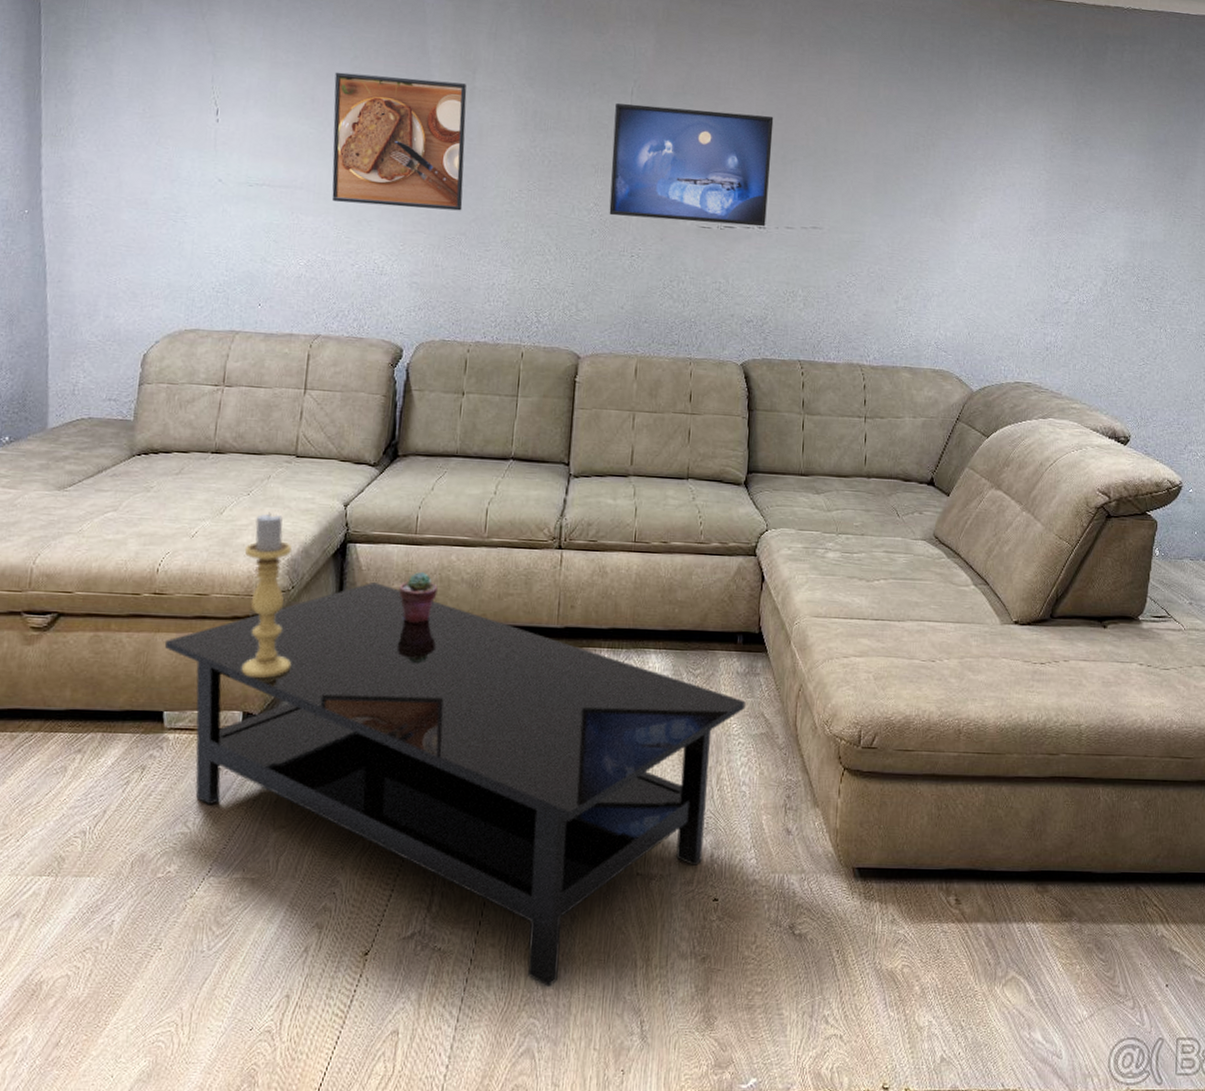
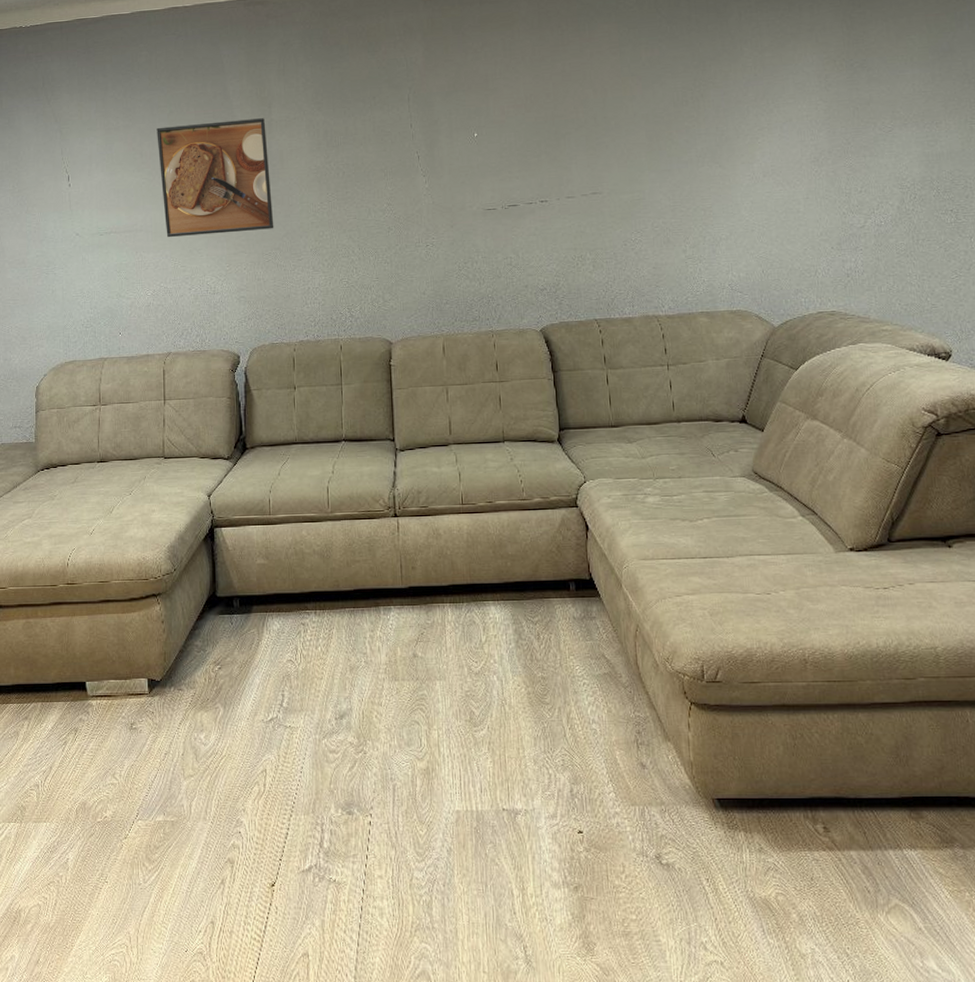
coffee table: present [164,581,746,987] -> none [80,559,586,914]
candle holder: present [242,512,292,679] -> none [132,507,182,650]
potted succulent: present [398,571,438,623] -> none [261,547,294,593]
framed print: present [609,103,774,227] -> none [395,98,547,212]

